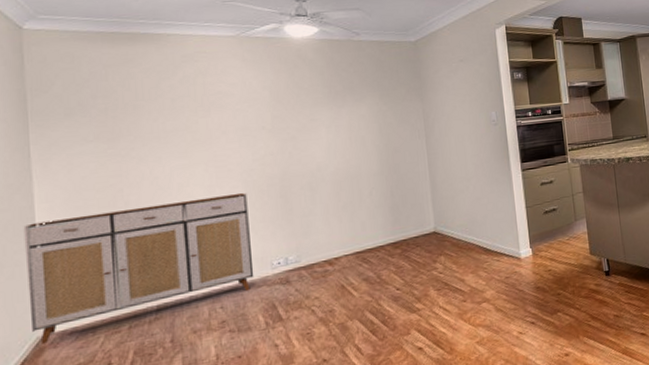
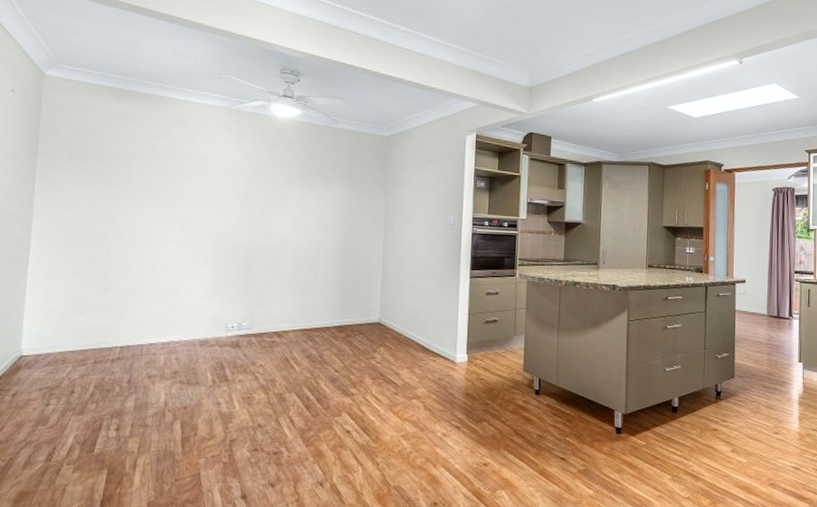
sideboard: present [23,192,254,344] -> none [12,252,214,363]

